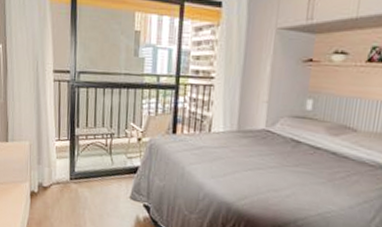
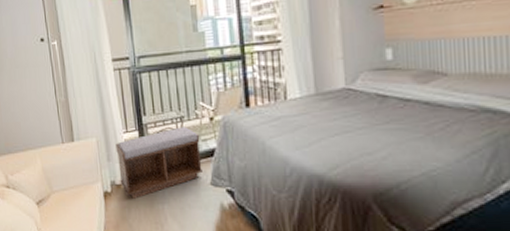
bench: none [47,142,127,202] -> present [115,127,204,199]

